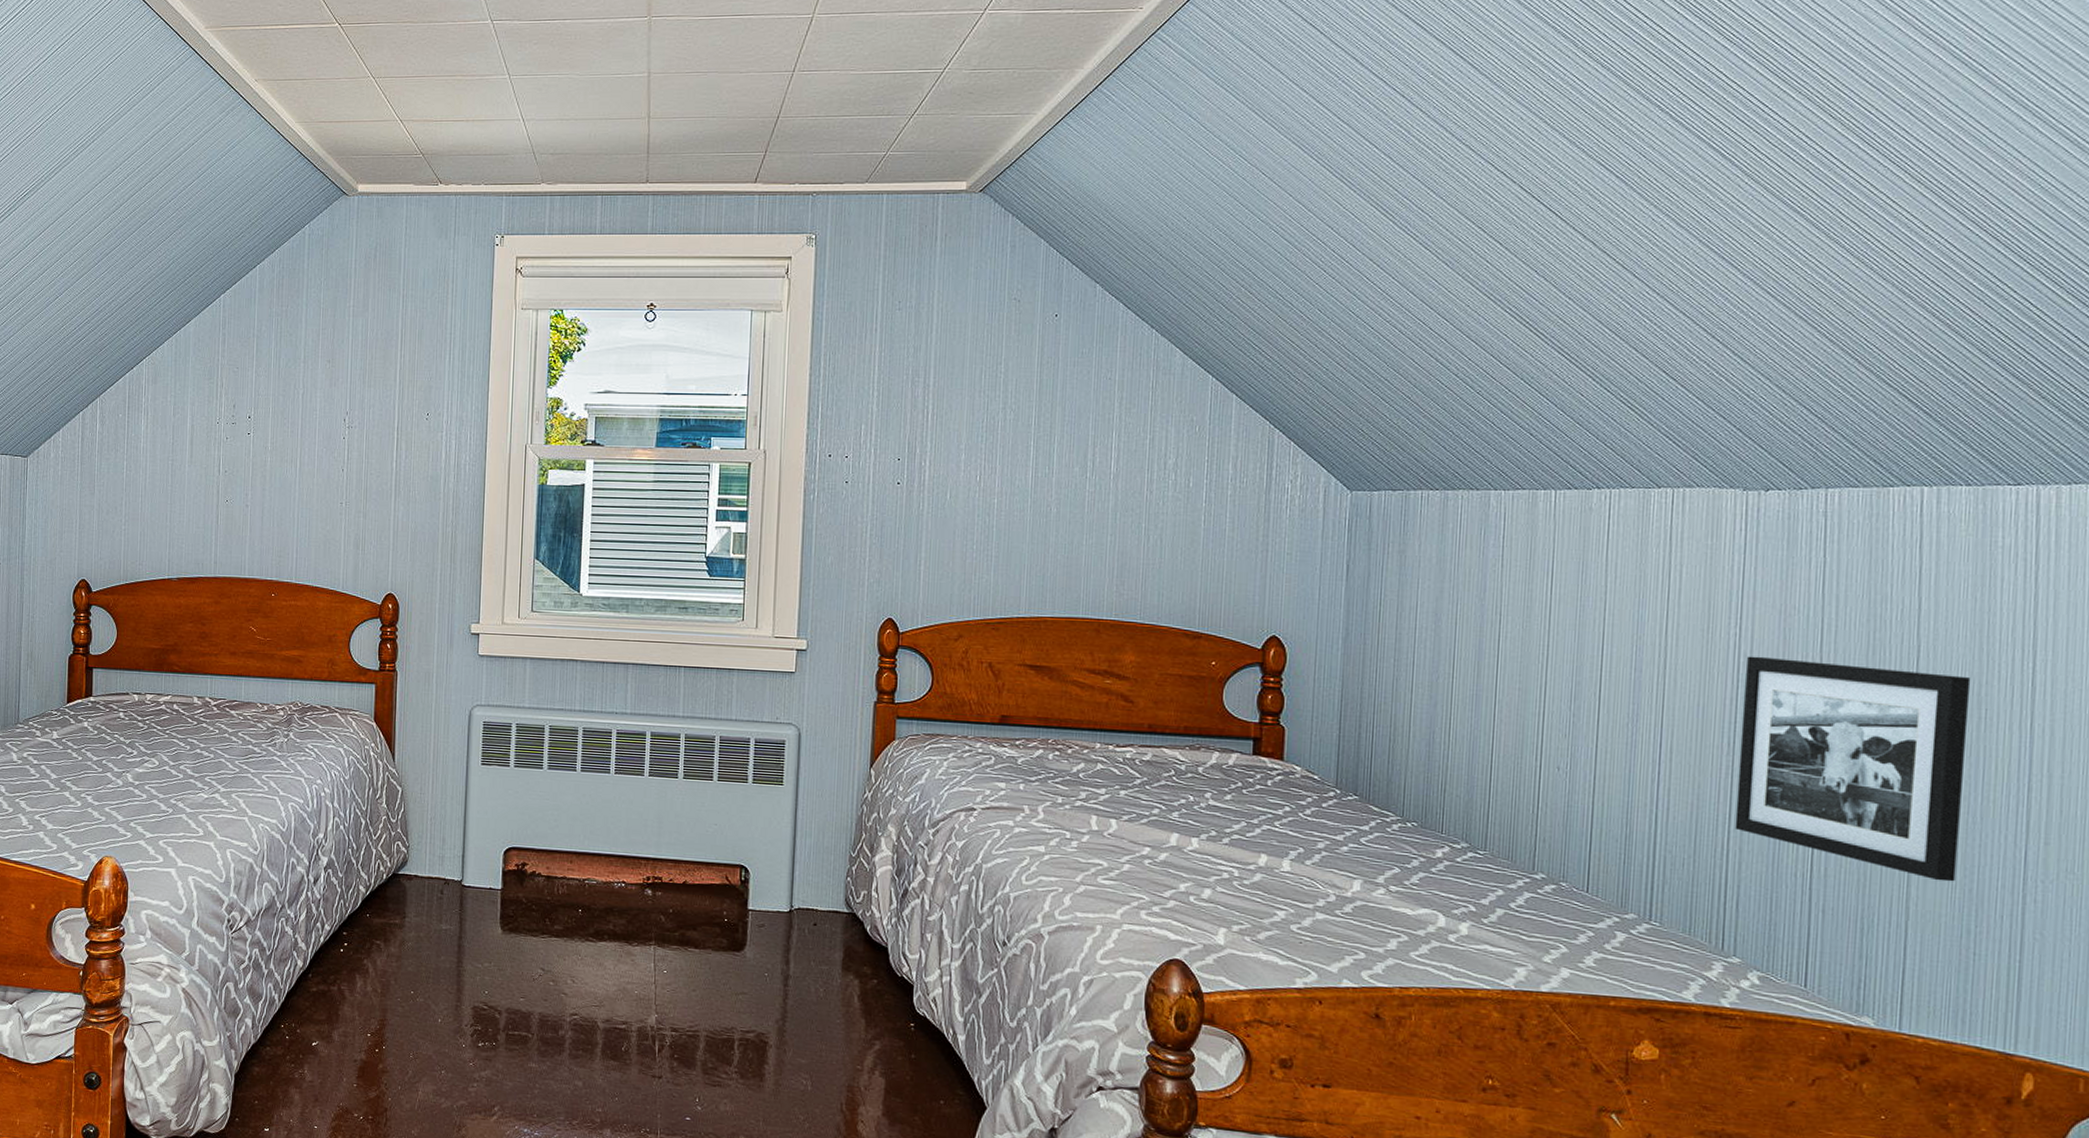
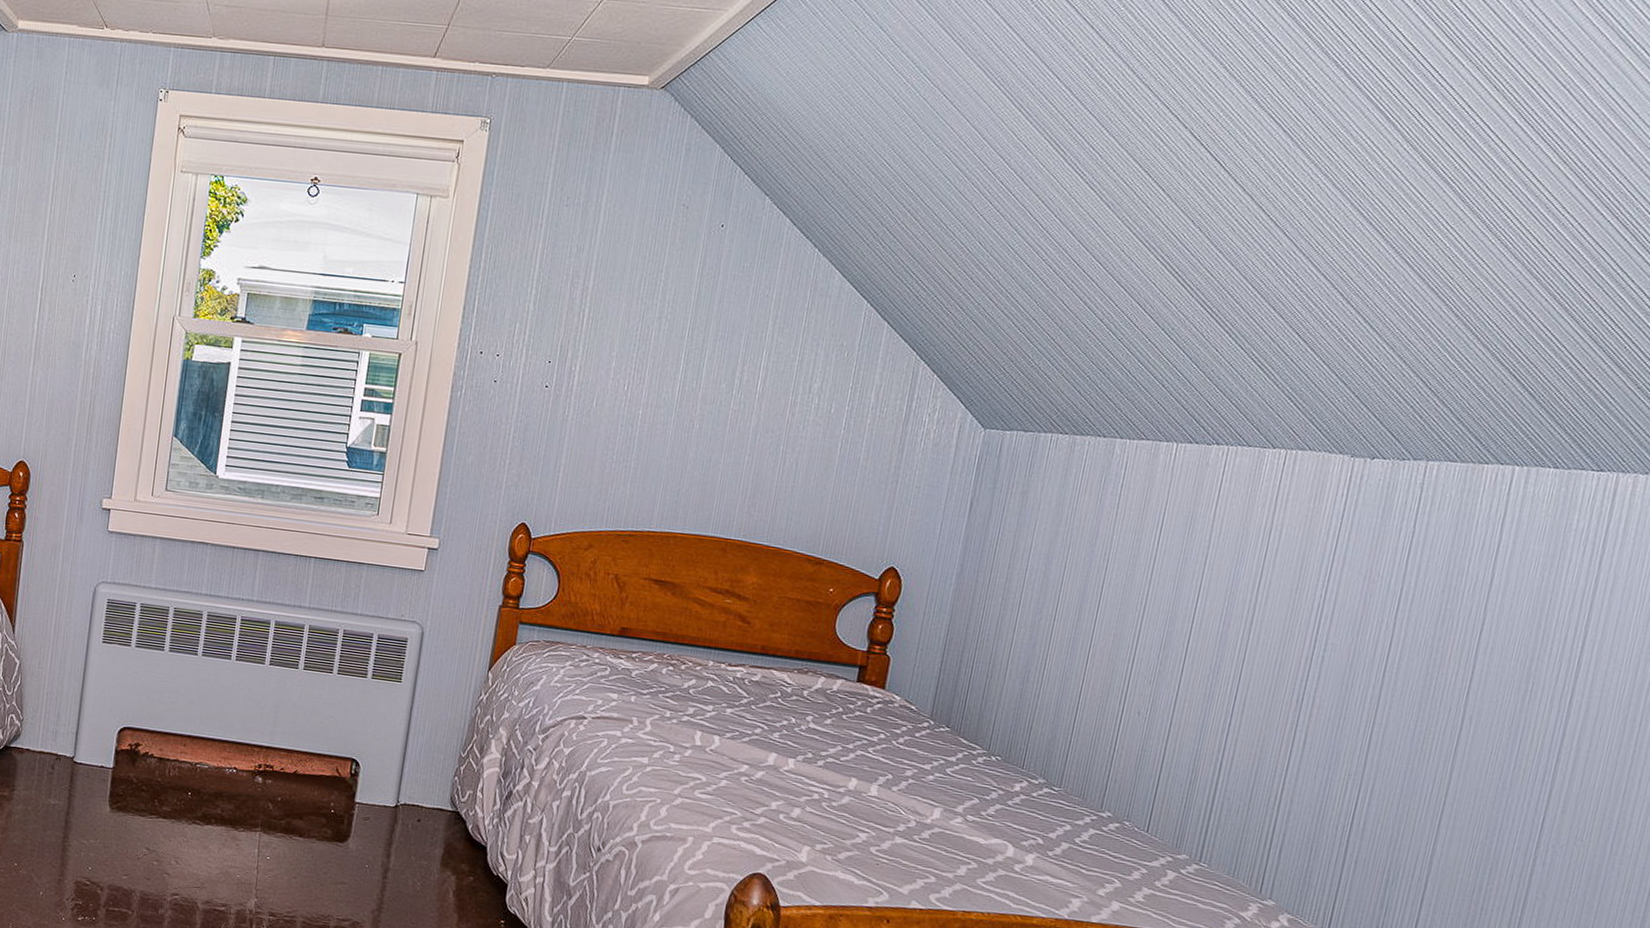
picture frame: present [1735,656,1971,882] -> none [1290,617,1525,842]

